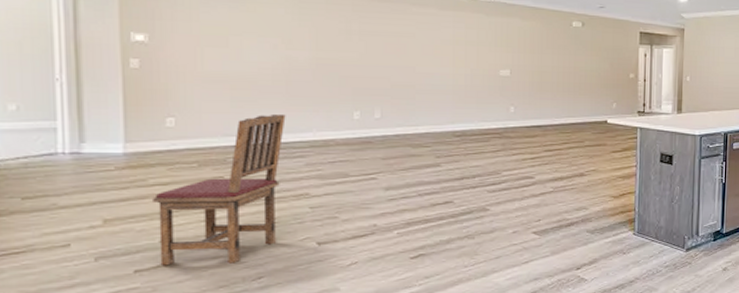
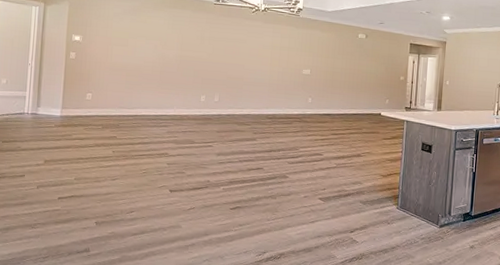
dining chair: present [153,113,286,266] -> none [73,94,158,200]

